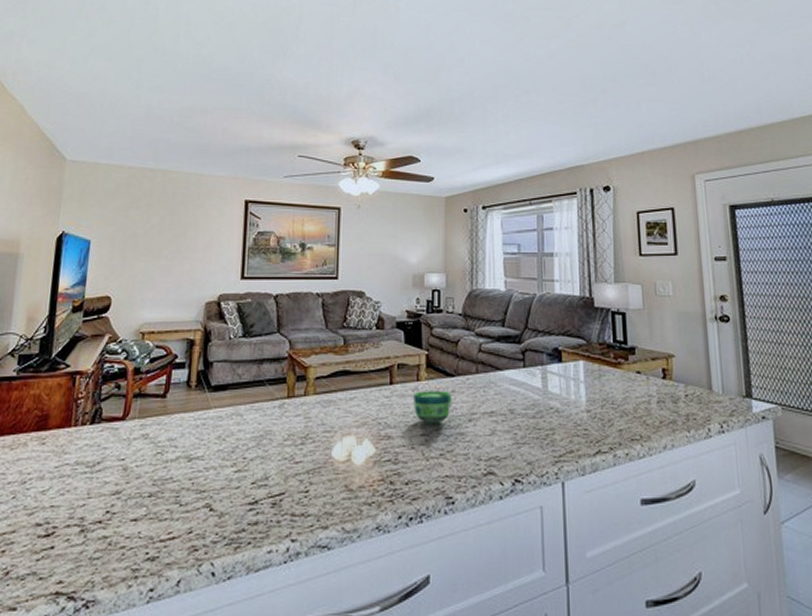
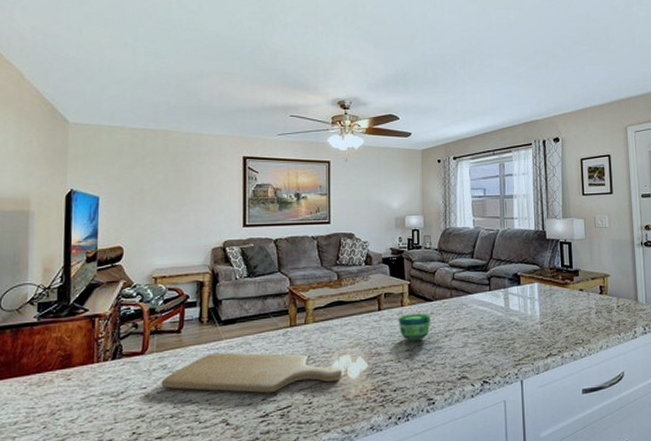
chopping board: none [140,425,345,476] -> present [161,353,342,393]

